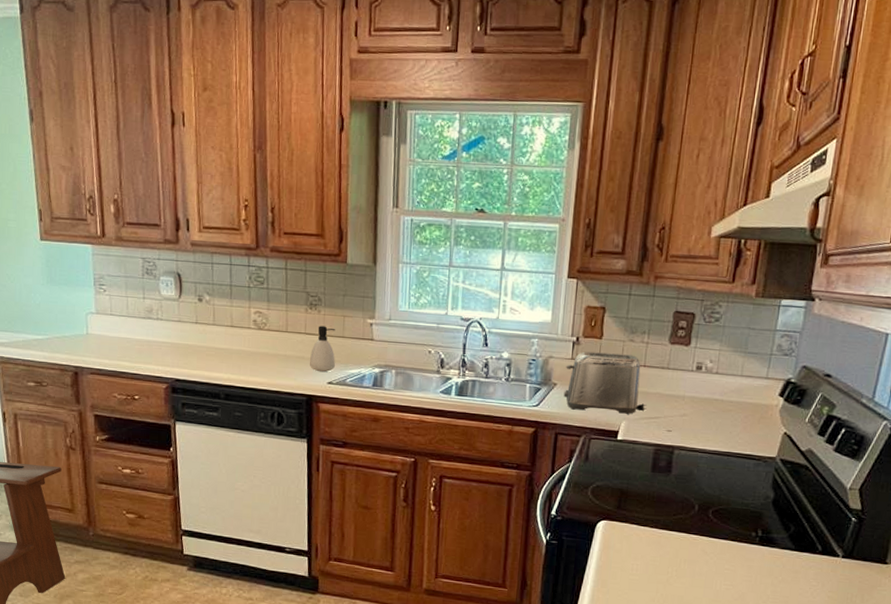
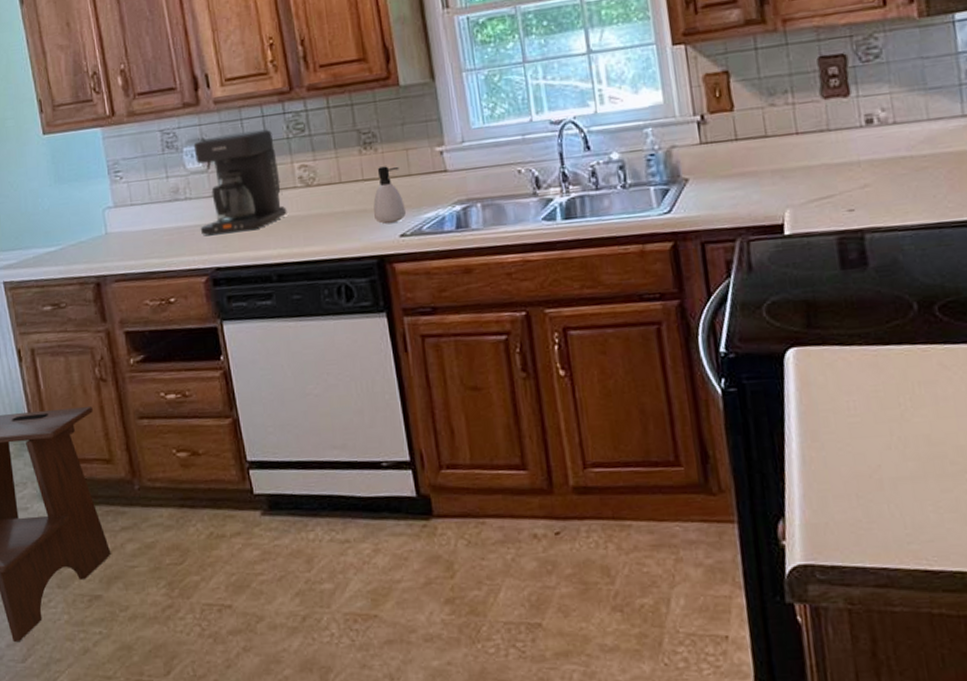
coffee maker: none [166,273,240,355] -> present [193,129,287,235]
toaster: present [563,351,647,414] -> none [695,122,814,208]

